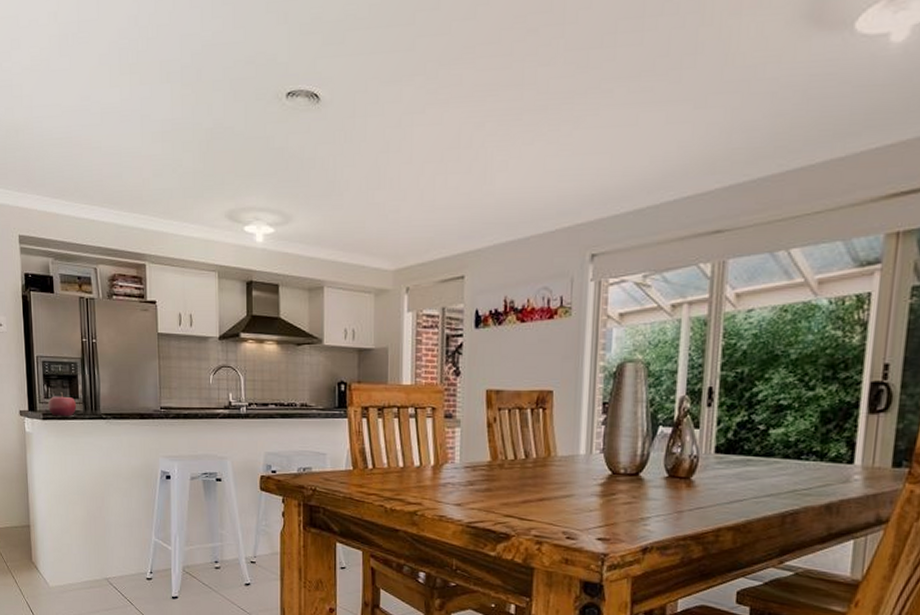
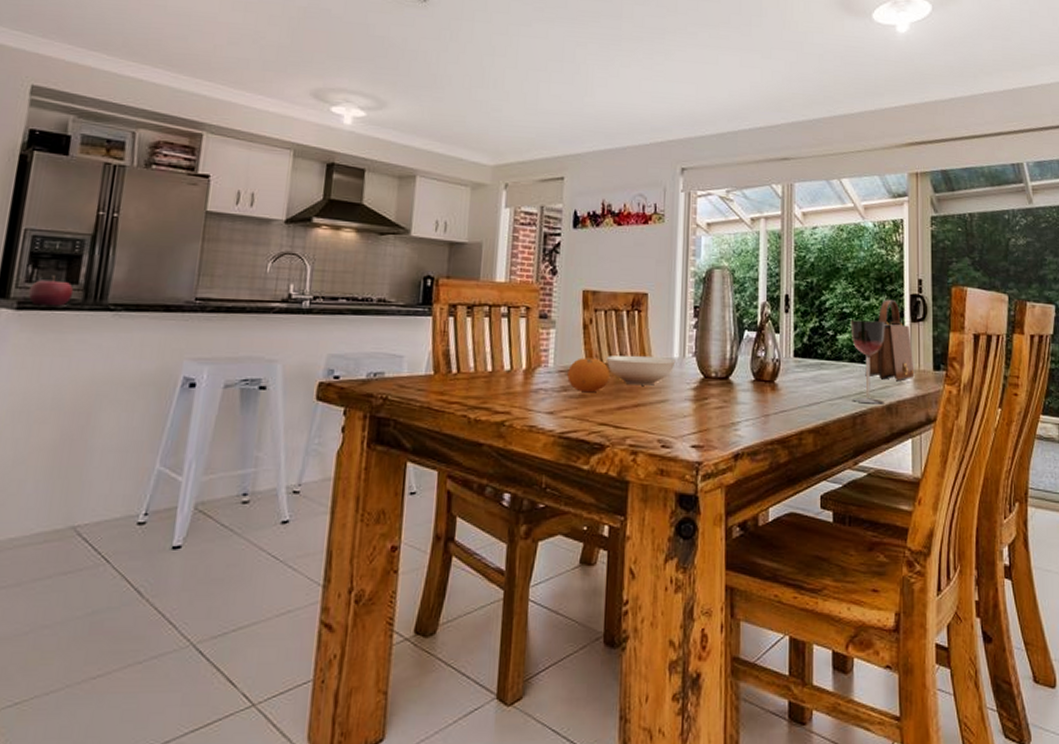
fruit: none [473,454,514,487] -> present [567,358,610,393]
bowl: none [510,452,582,481] -> present [606,355,676,386]
wineglass: none [783,413,833,503] -> present [850,320,885,404]
handbag: none [801,388,867,478] -> present [865,299,915,380]

